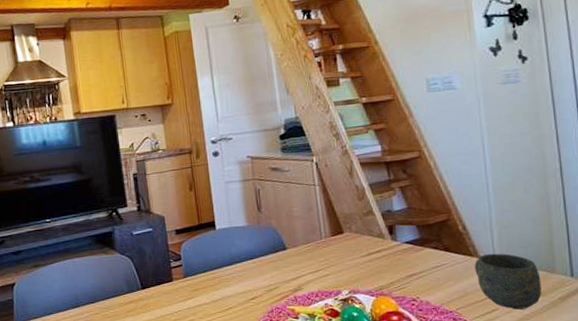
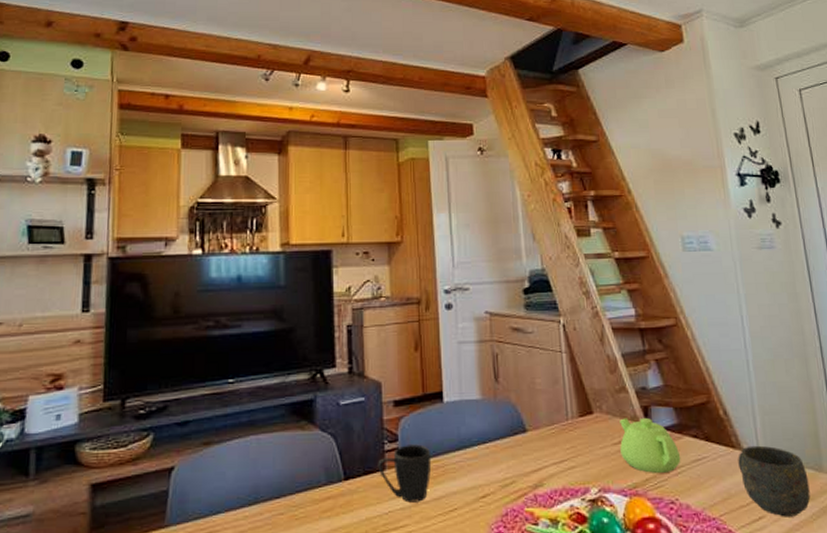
mug: none [166,262,210,304] -> present [378,444,432,503]
teapot: none [367,234,422,278] -> present [620,417,681,473]

